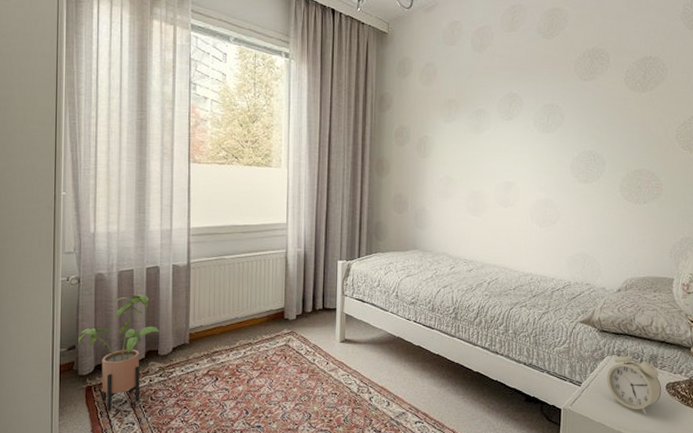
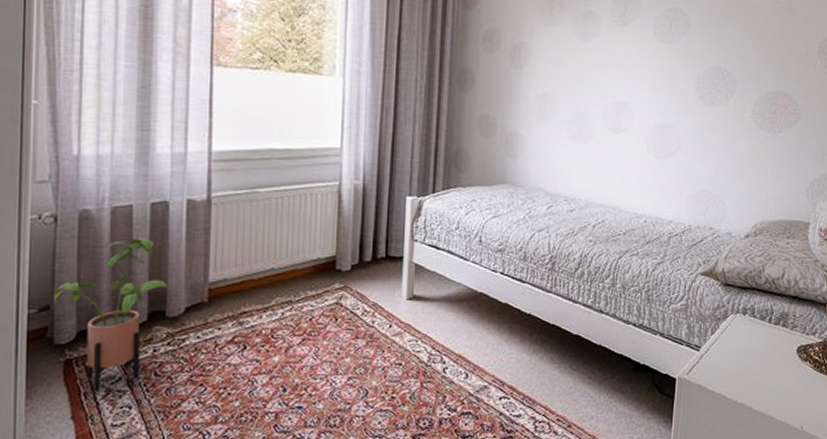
alarm clock: present [606,350,662,415] -> none [729,307,792,384]

